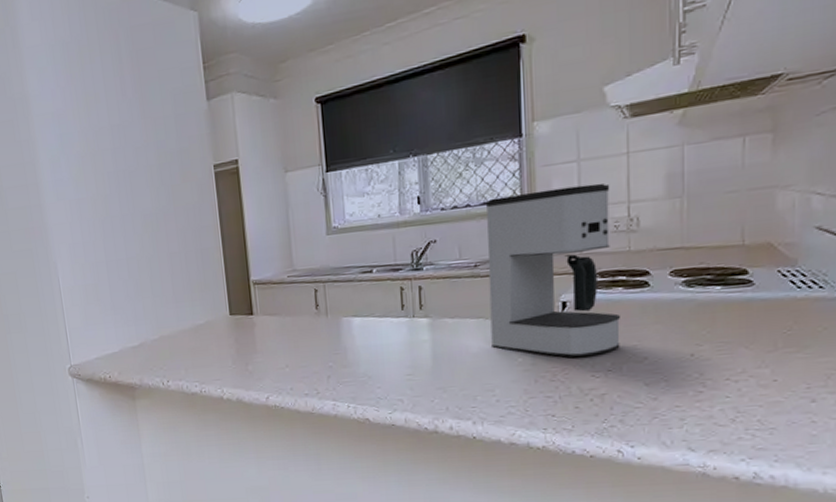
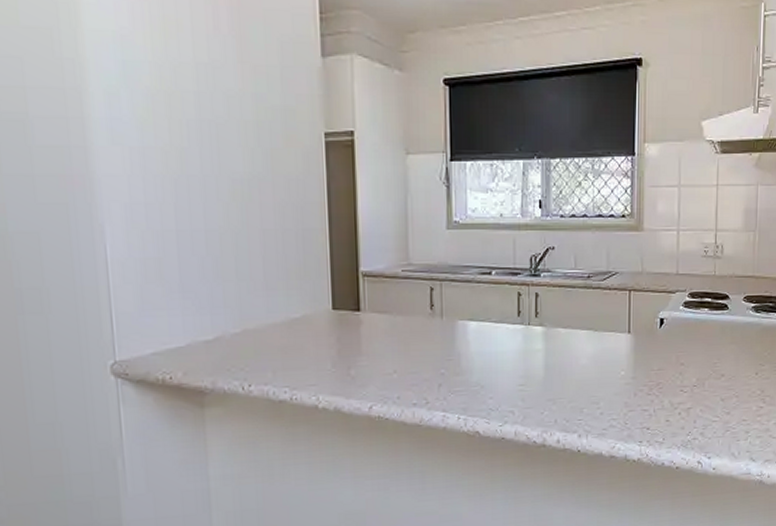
coffee maker: present [486,183,620,358] -> none [599,209,705,373]

